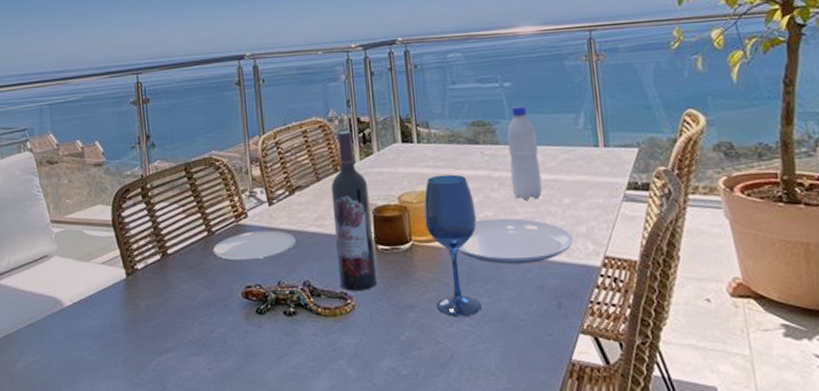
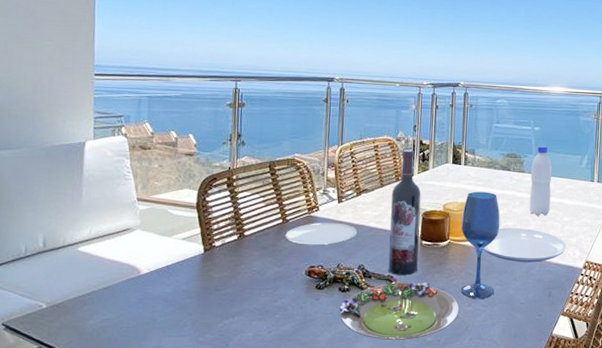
salad plate: none [287,298,439,376] -> present [339,282,459,341]

